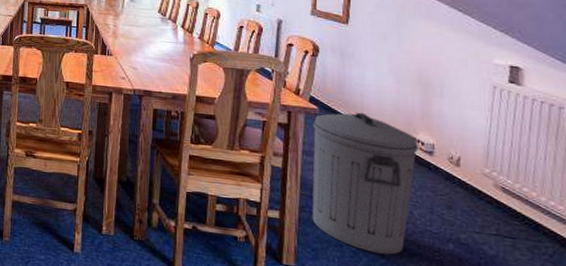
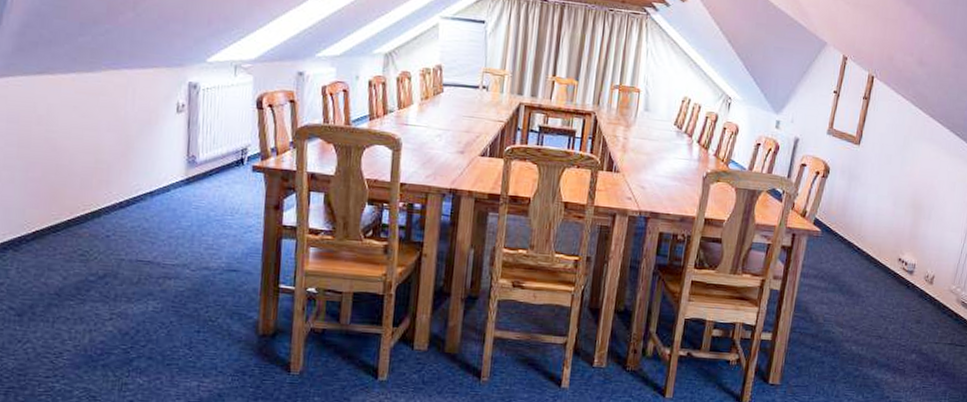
trash can: present [312,112,418,255] -> none [801,234,902,368]

